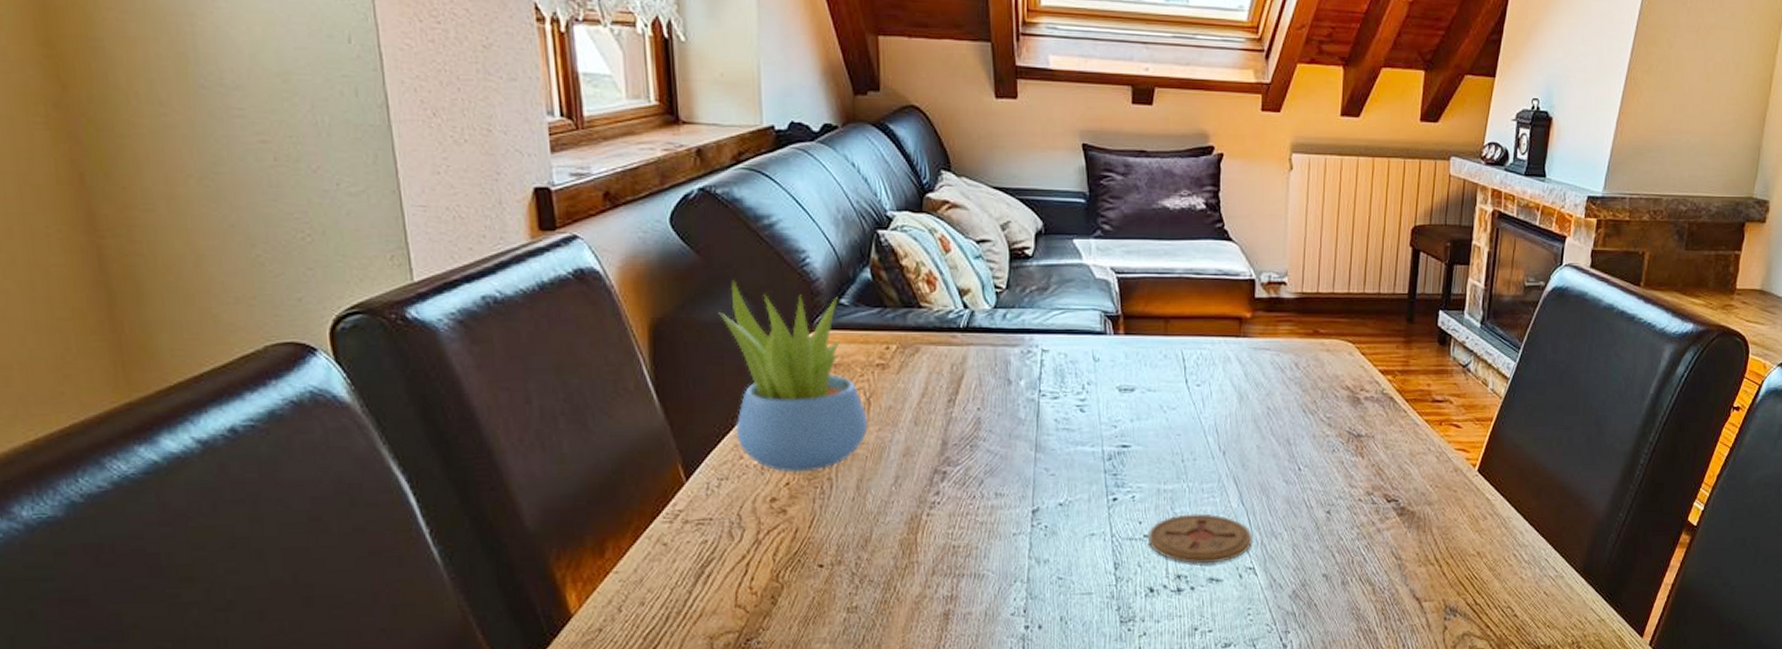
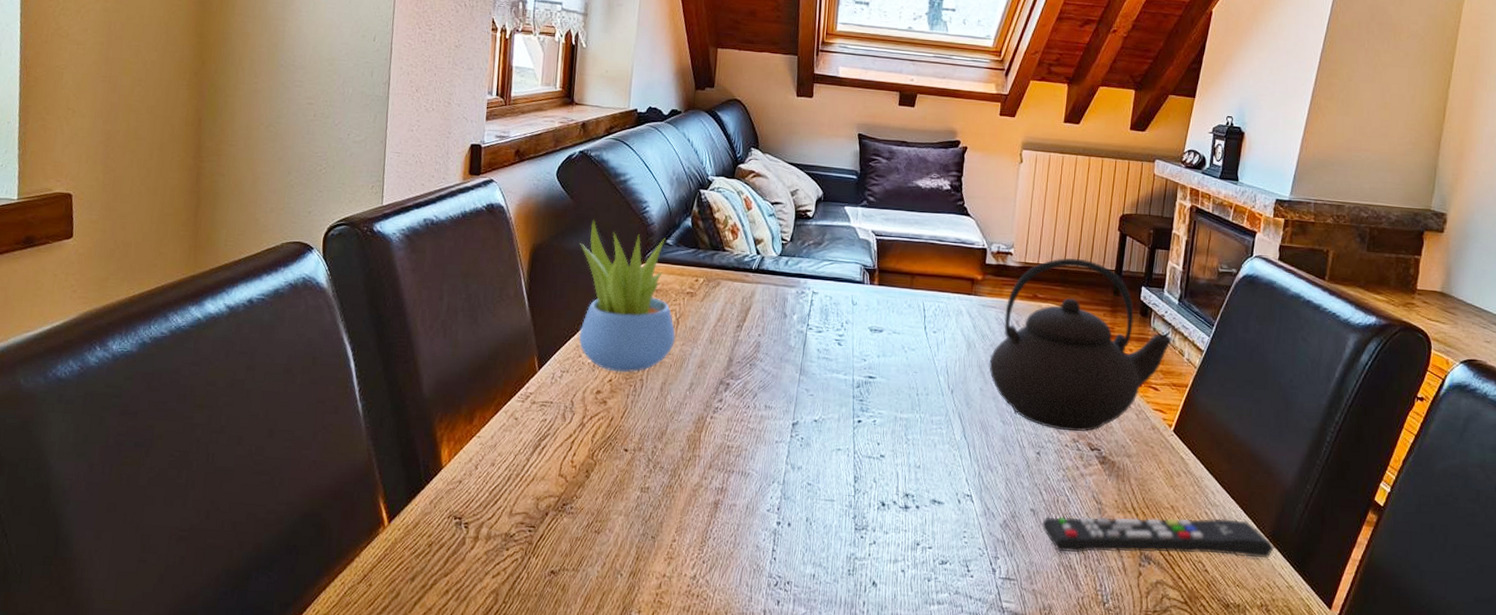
coaster: present [1149,513,1253,564] -> none [884,441,972,487]
teapot: none [1266,283,1474,484] -> present [989,258,1172,432]
remote control: none [1336,558,1586,617] -> present [1042,517,1274,558]

